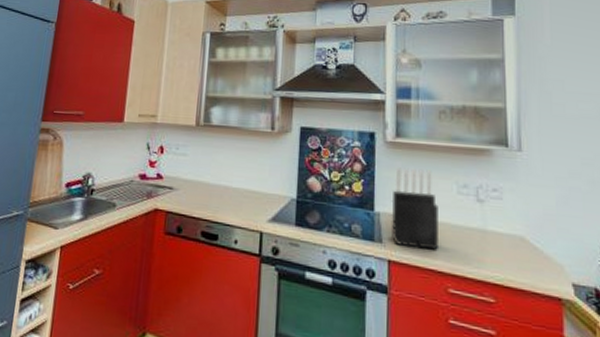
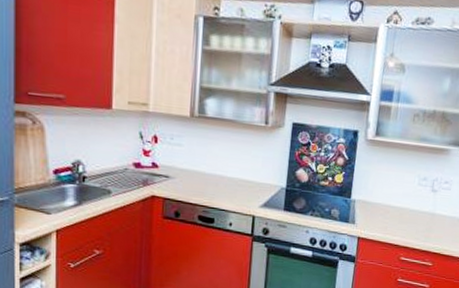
knife block: present [391,167,438,250] -> none [363,162,402,229]

